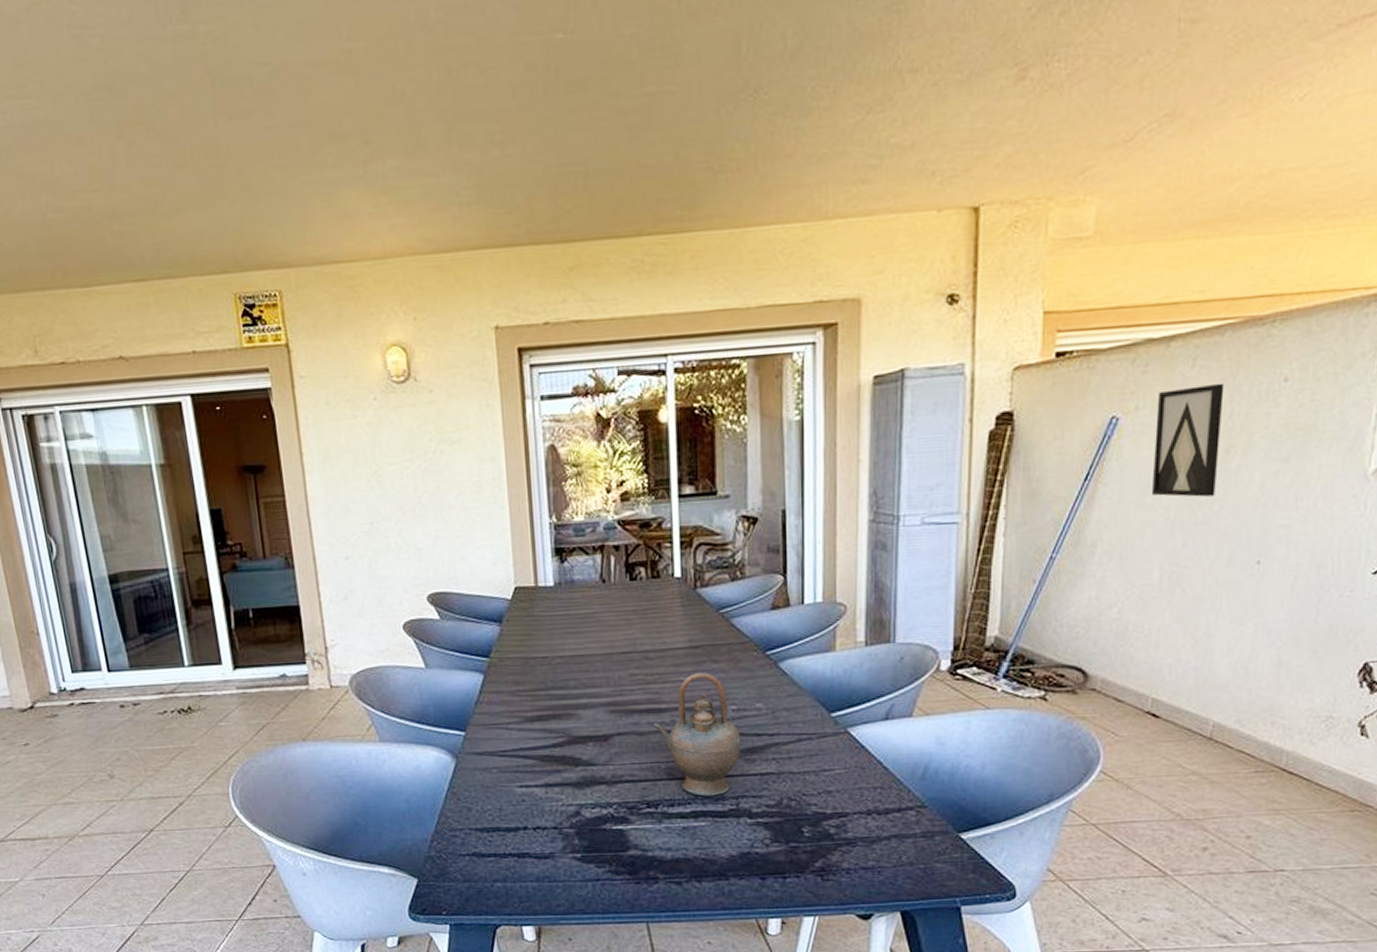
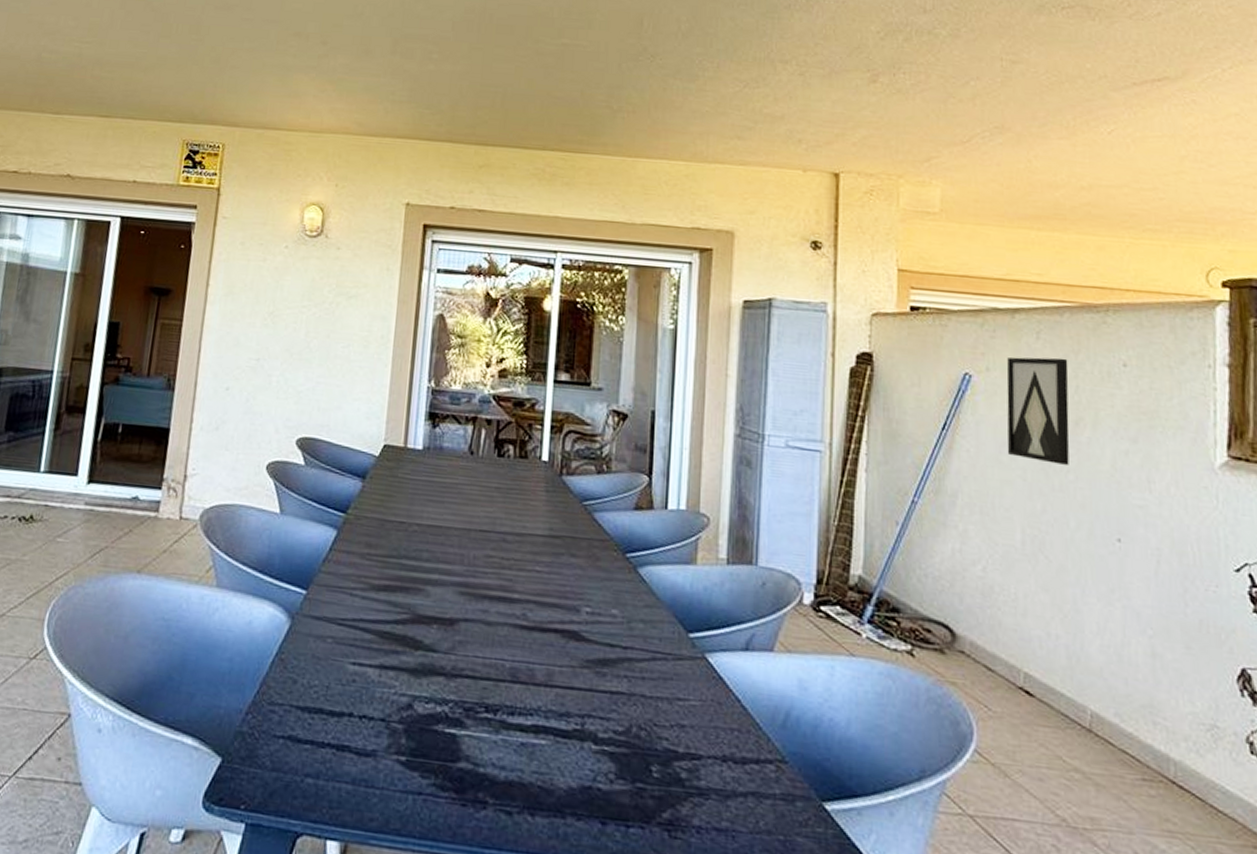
teapot: present [651,671,741,797] -> none [501,564,593,710]

